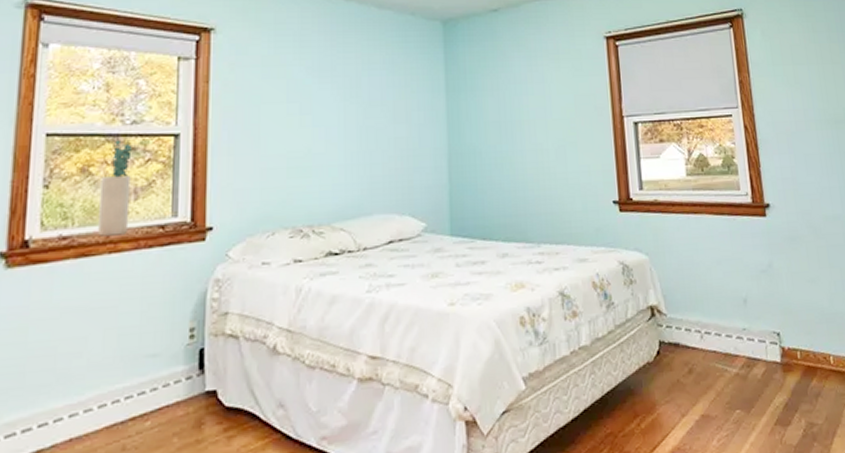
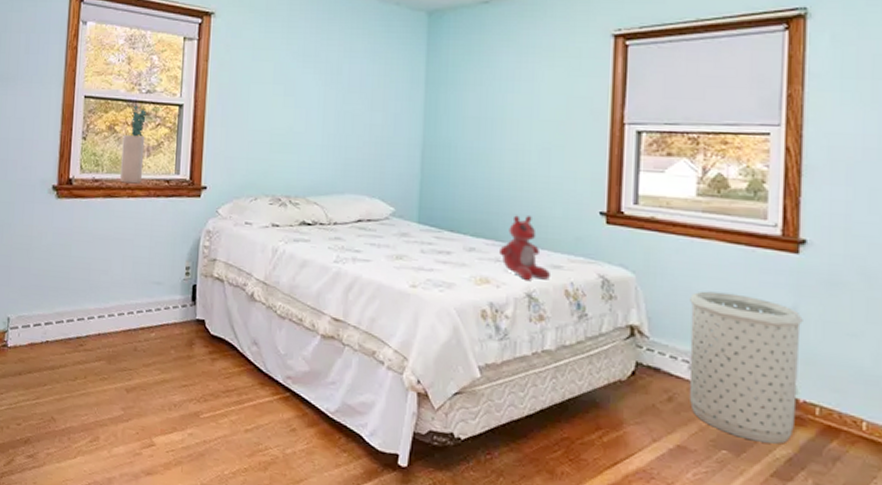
stuffed bear: none [530,213,578,278] -> present [500,215,550,280]
laundry basket: none [693,260,785,395] -> present [689,291,803,444]

